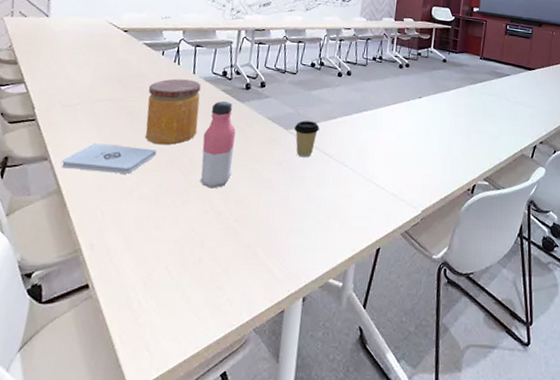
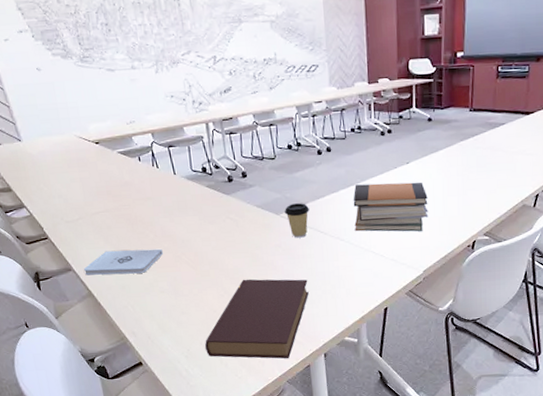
jar: present [145,79,201,145] -> none [136,181,194,245]
book: none [169,195,303,299] -> present [205,279,309,359]
water bottle: present [199,100,236,189] -> none [200,196,236,276]
book stack: none [360,111,435,167] -> present [353,182,429,232]

